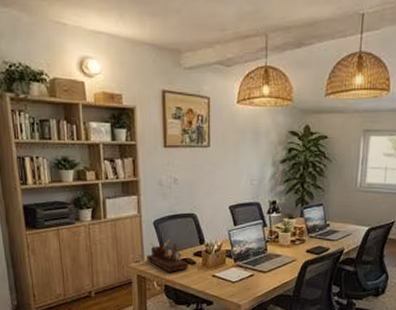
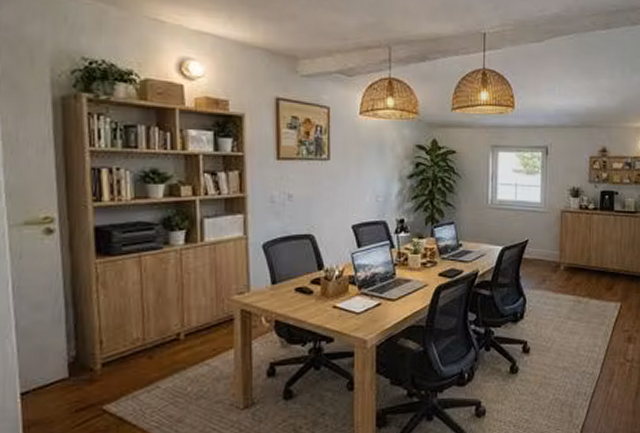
desk organizer: present [147,238,189,272] -> none [253,263,305,304]

